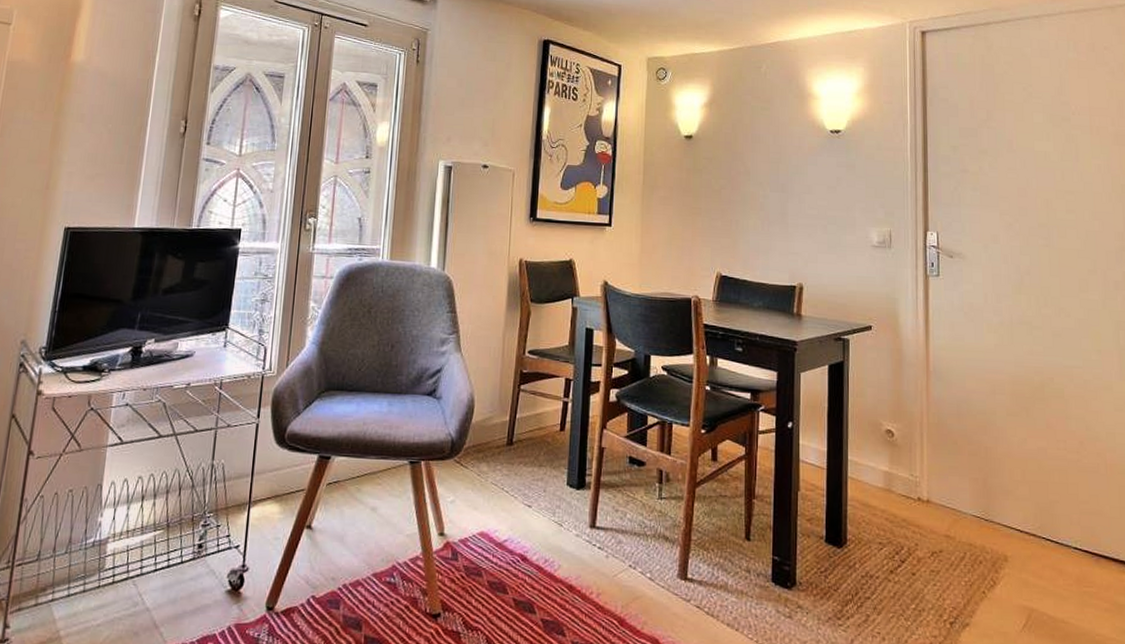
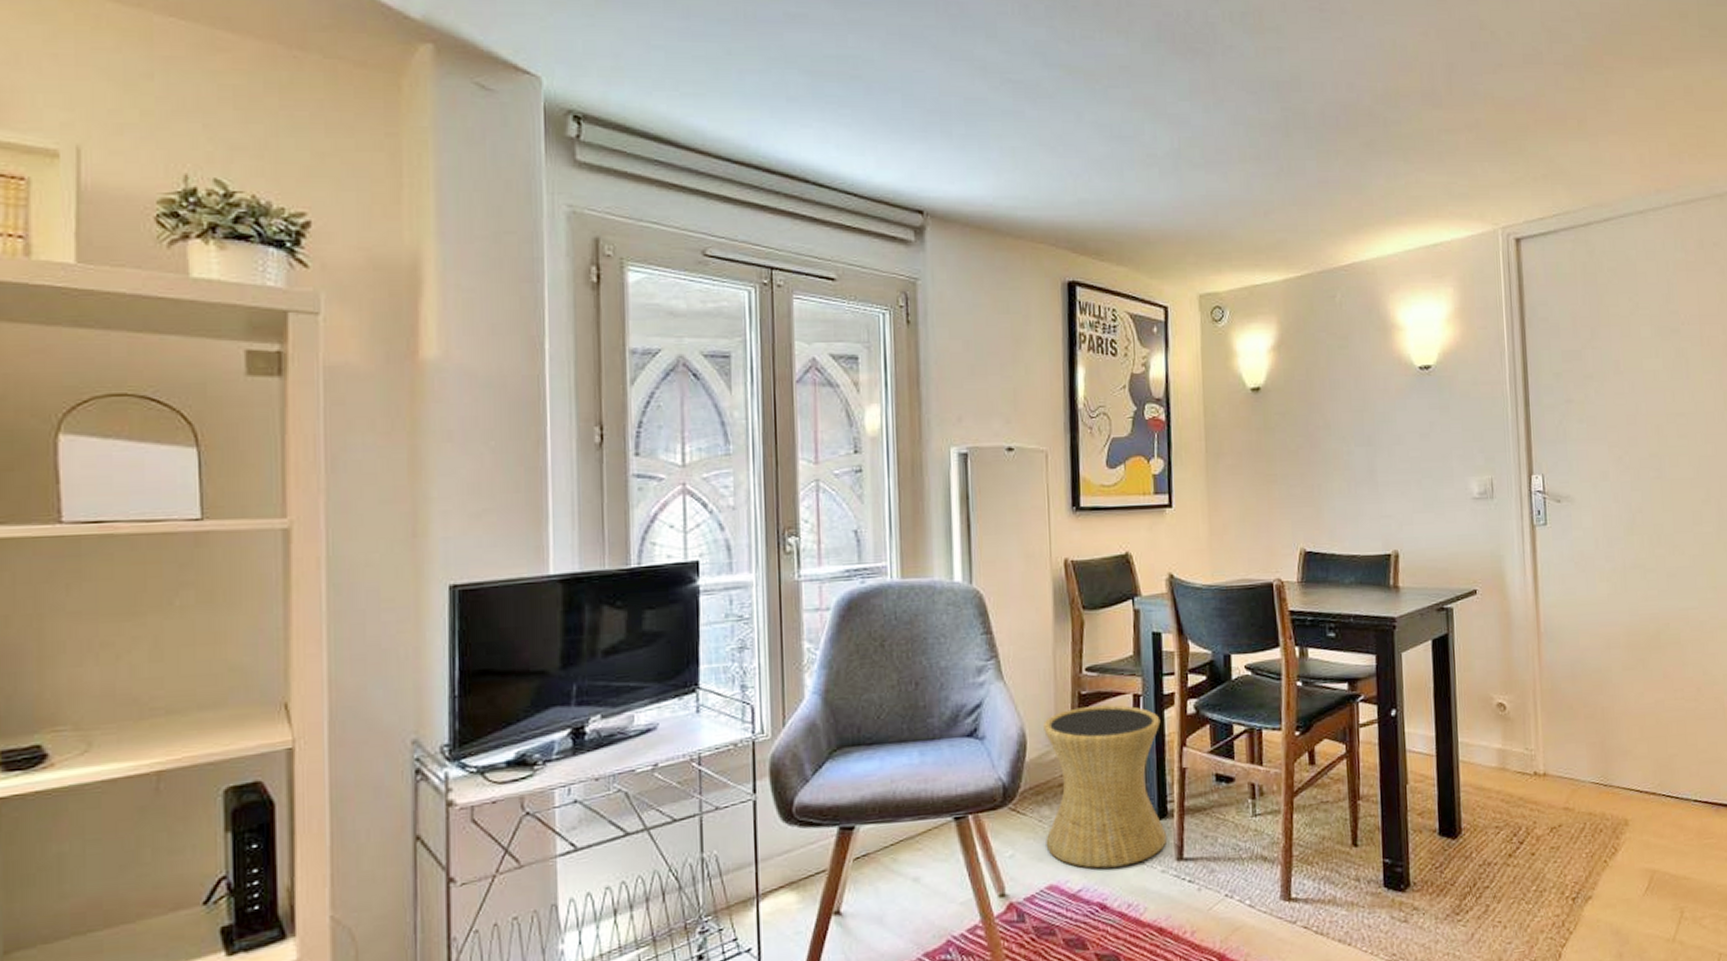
side table: none [481,383,586,526] -> present [1043,705,1168,869]

